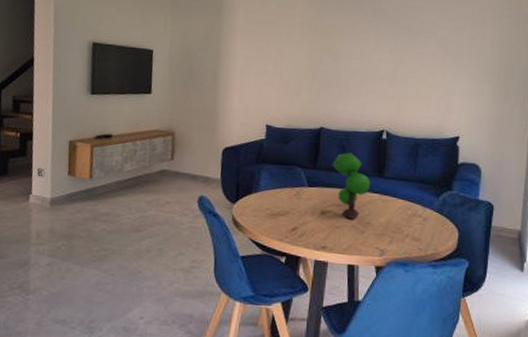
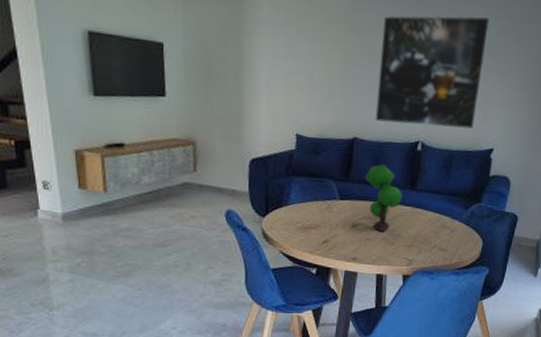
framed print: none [340,19,443,118] -> present [375,15,490,129]

